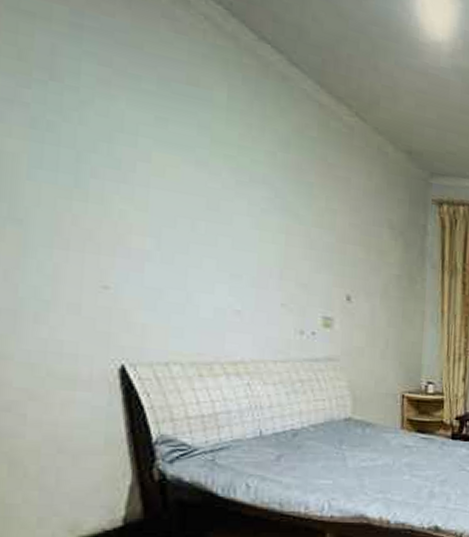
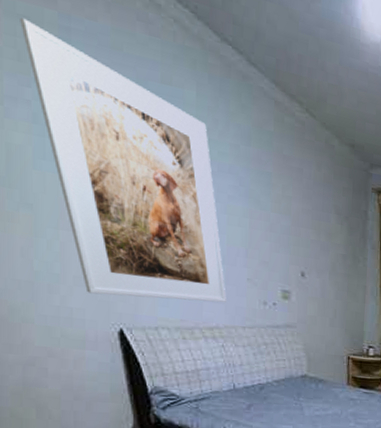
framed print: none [23,13,255,332] -> present [20,17,226,303]

